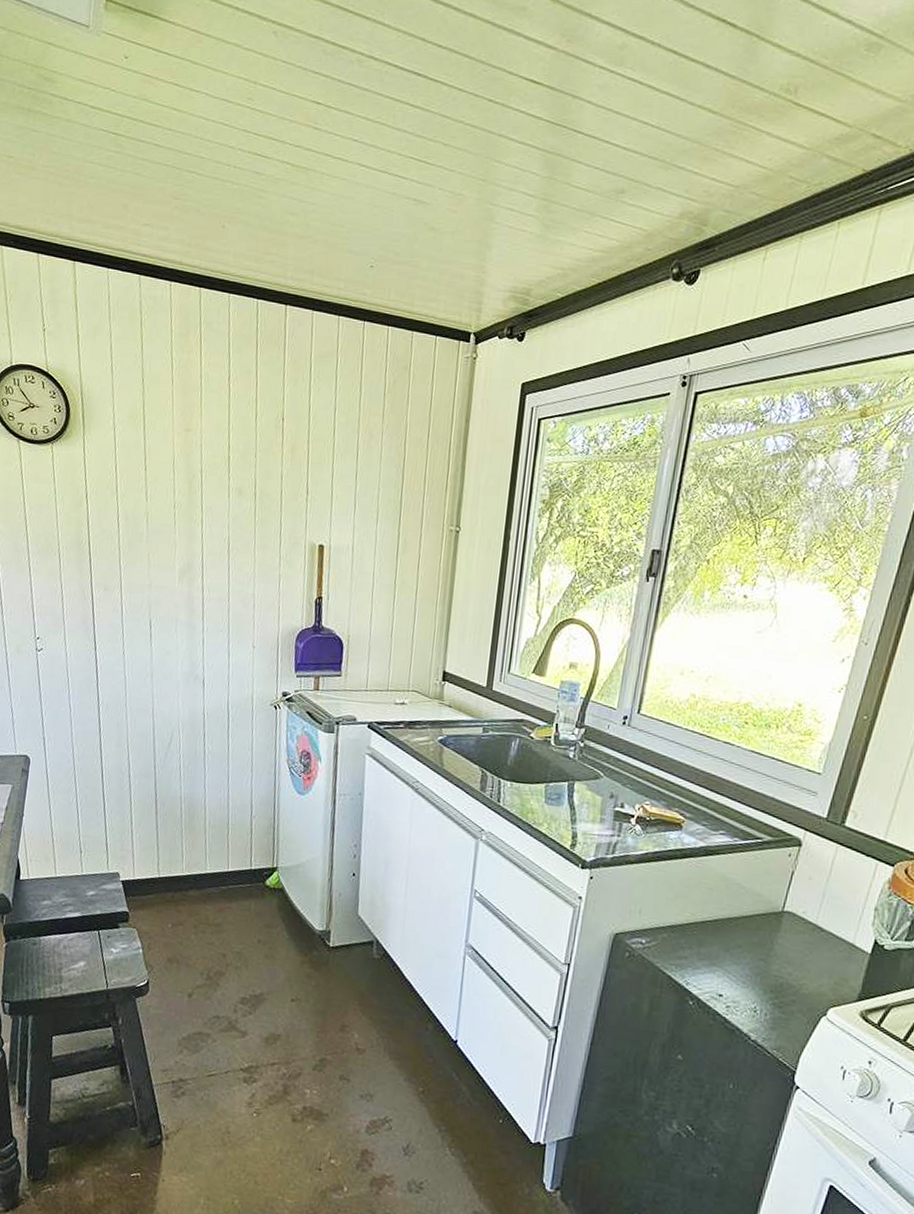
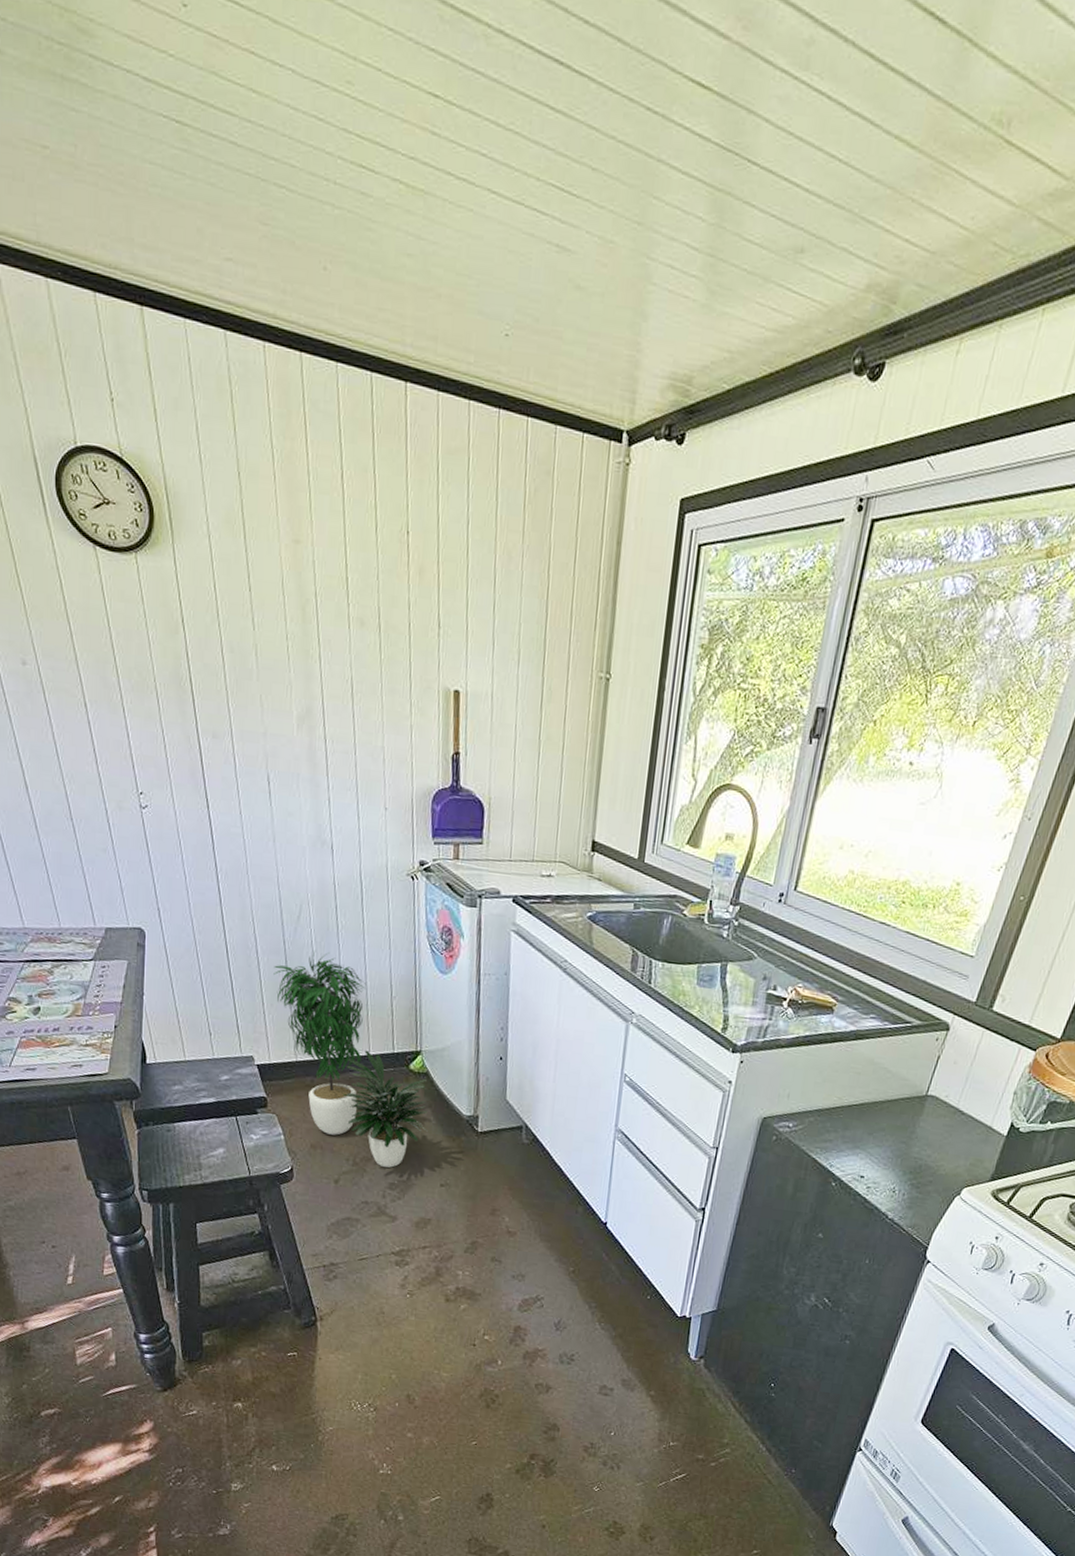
potted plant: none [143,774,282,982] -> present [273,951,428,1168]

